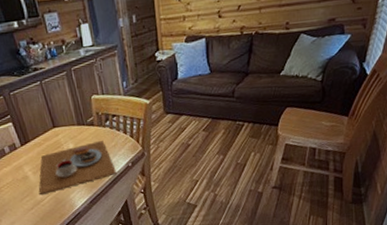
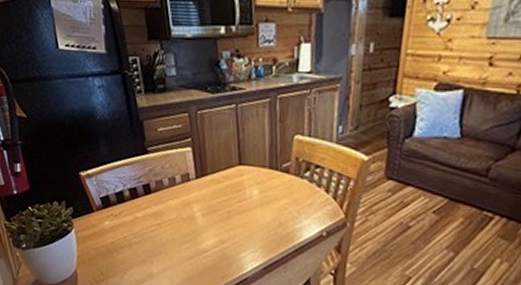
place setting: present [38,141,117,196] -> none [203,194,305,245]

